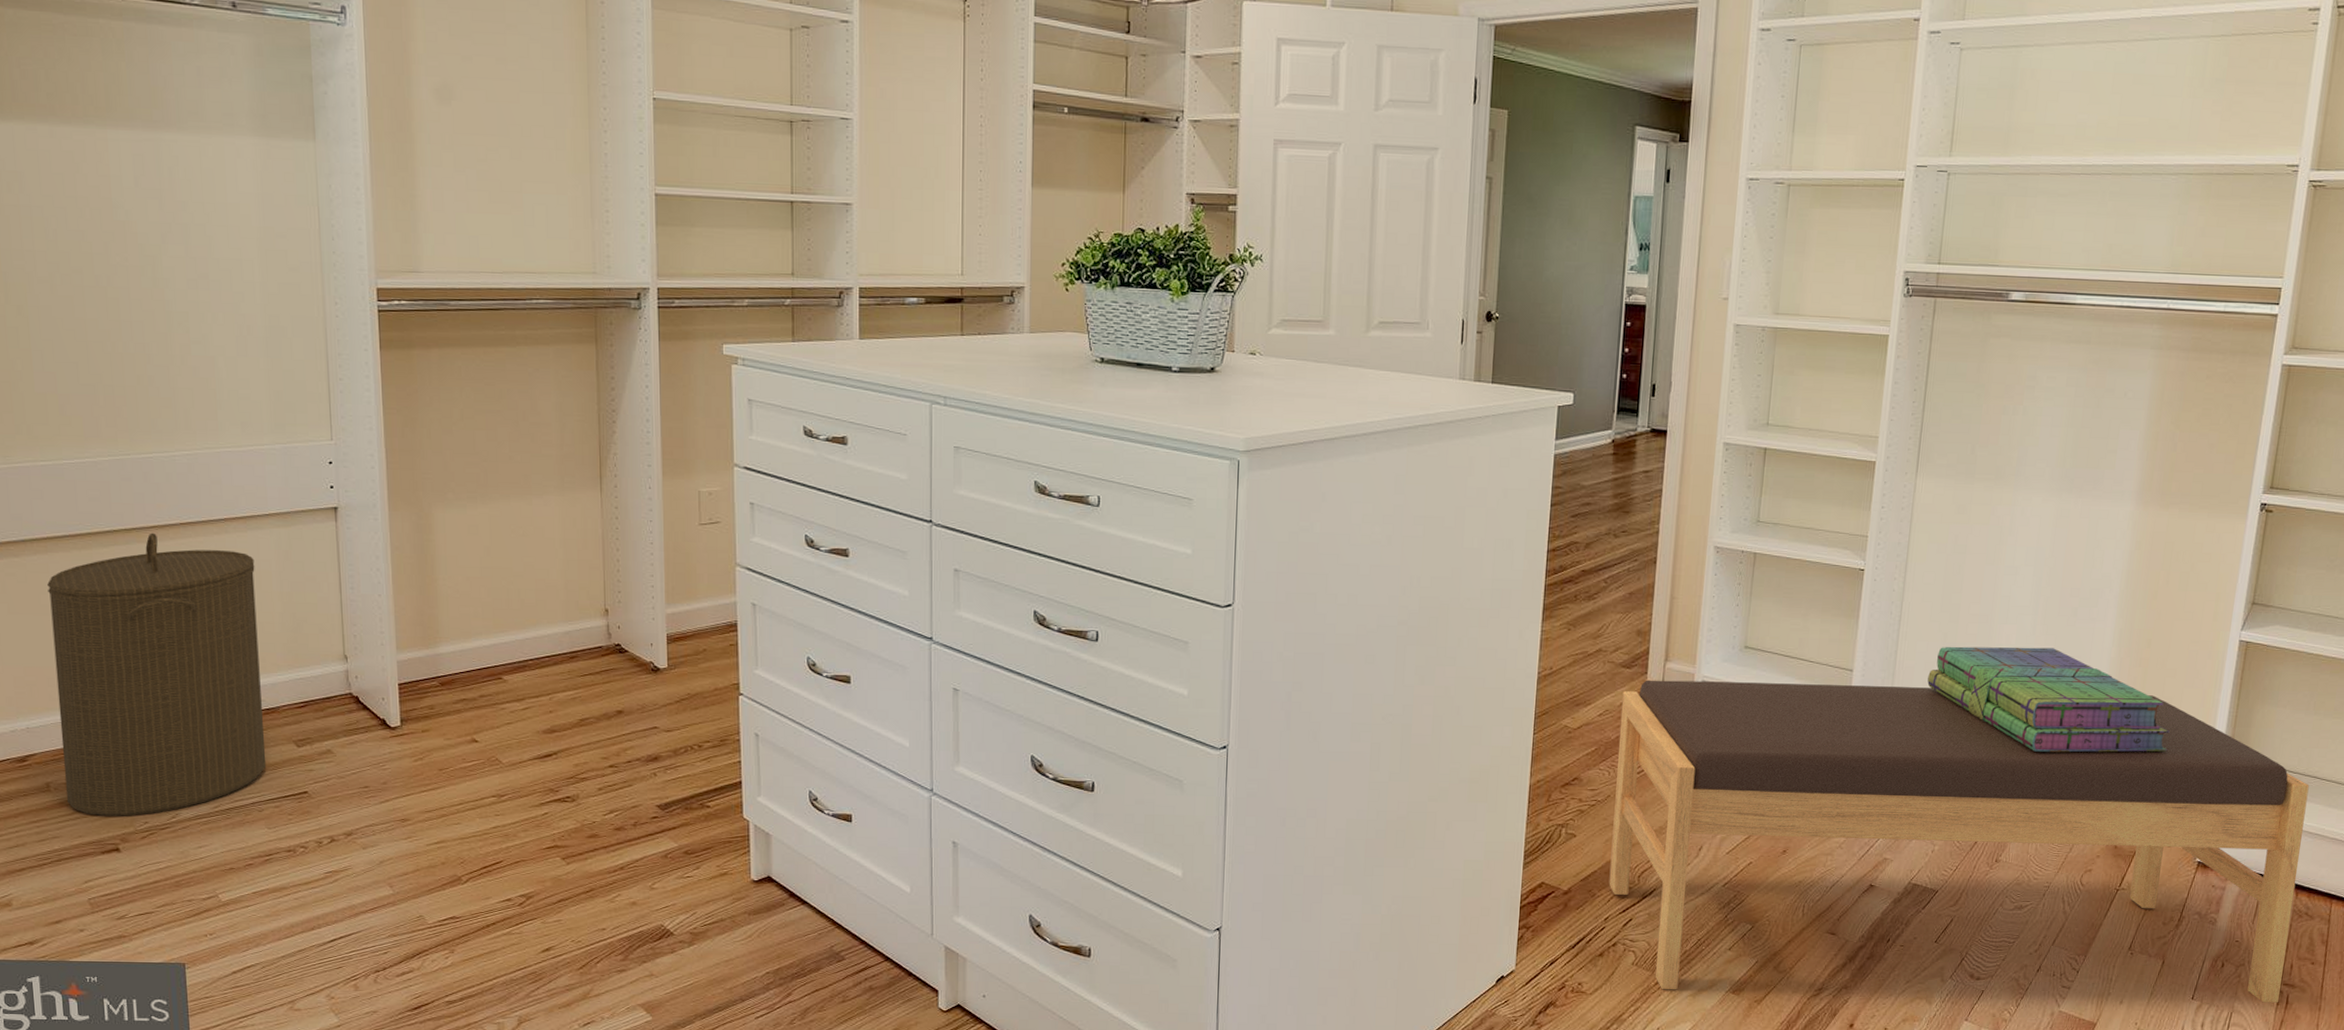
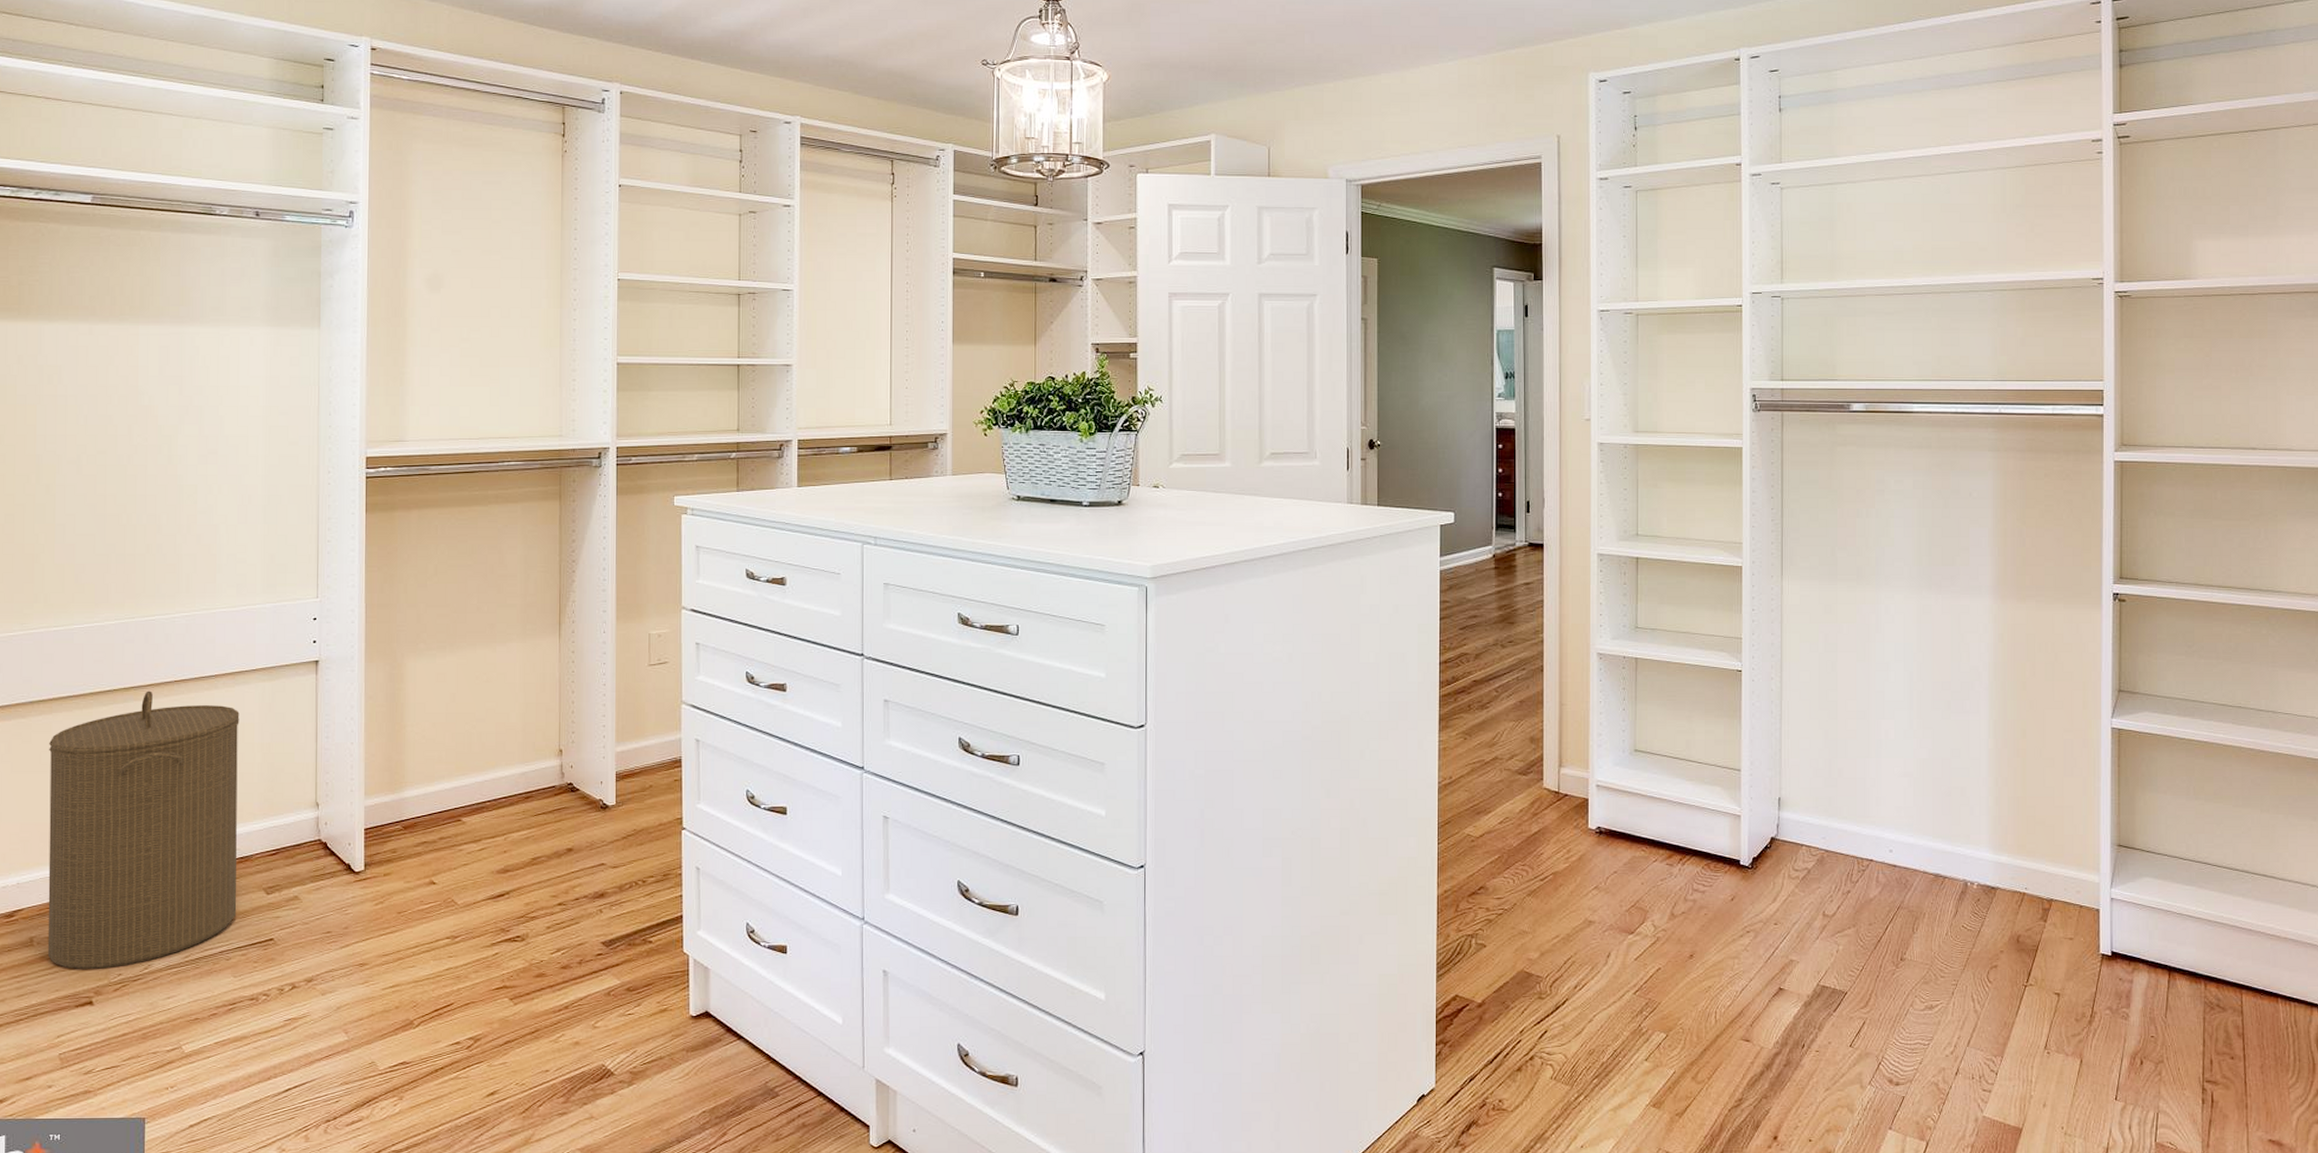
bench: present [1609,680,2309,1003] -> none [1520,785,2204,1105]
stack of books: present [1927,646,2170,753] -> none [1814,741,2056,846]

